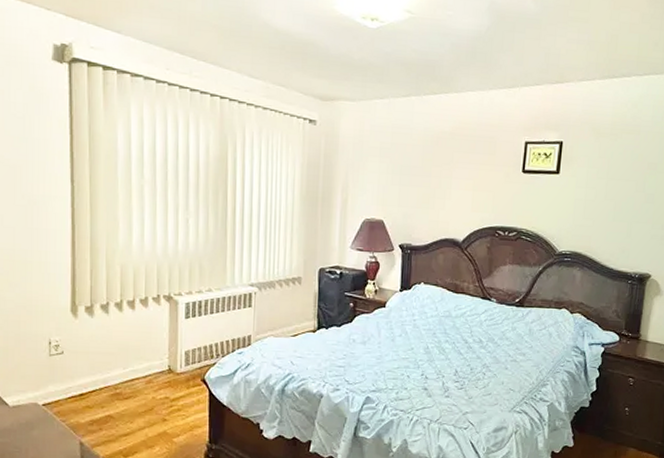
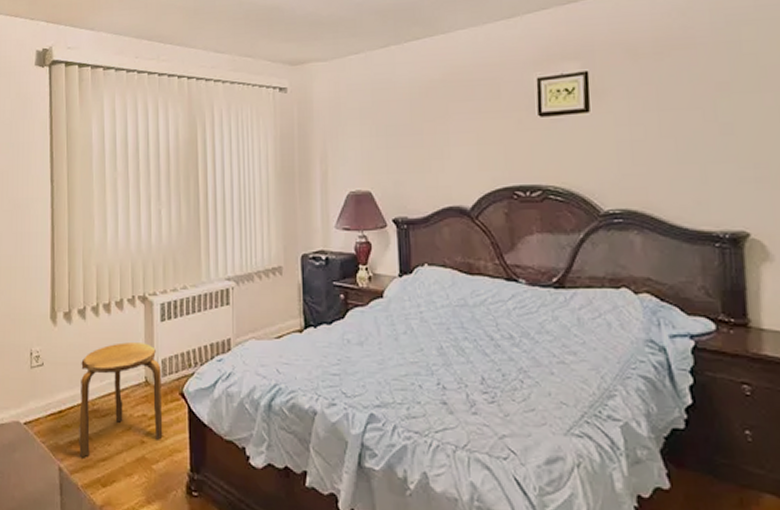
stool: none [101,335,185,434] -> present [79,342,163,458]

